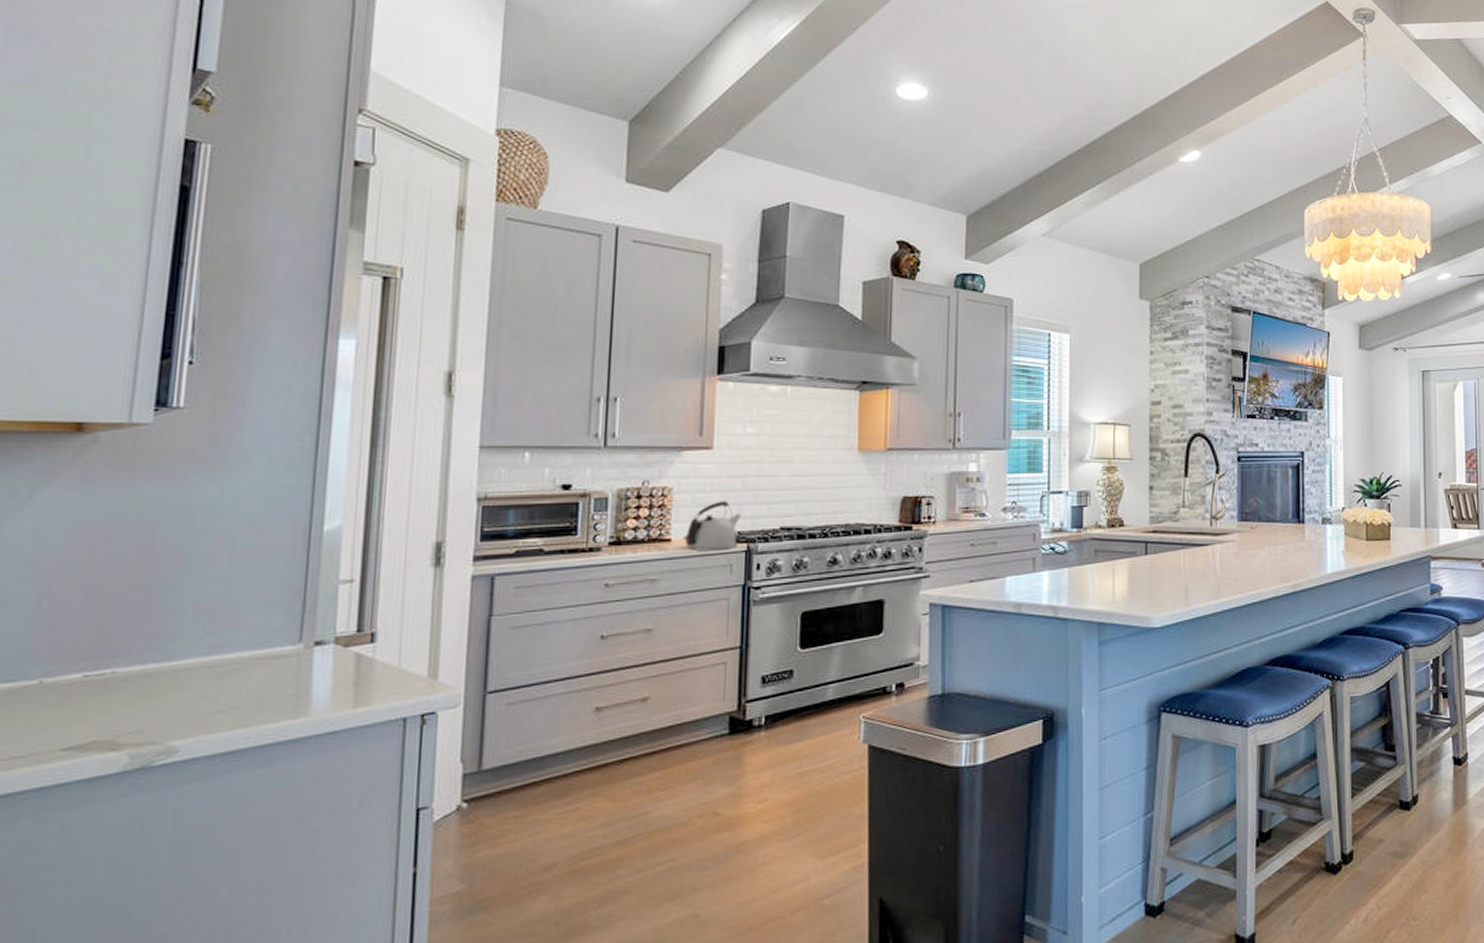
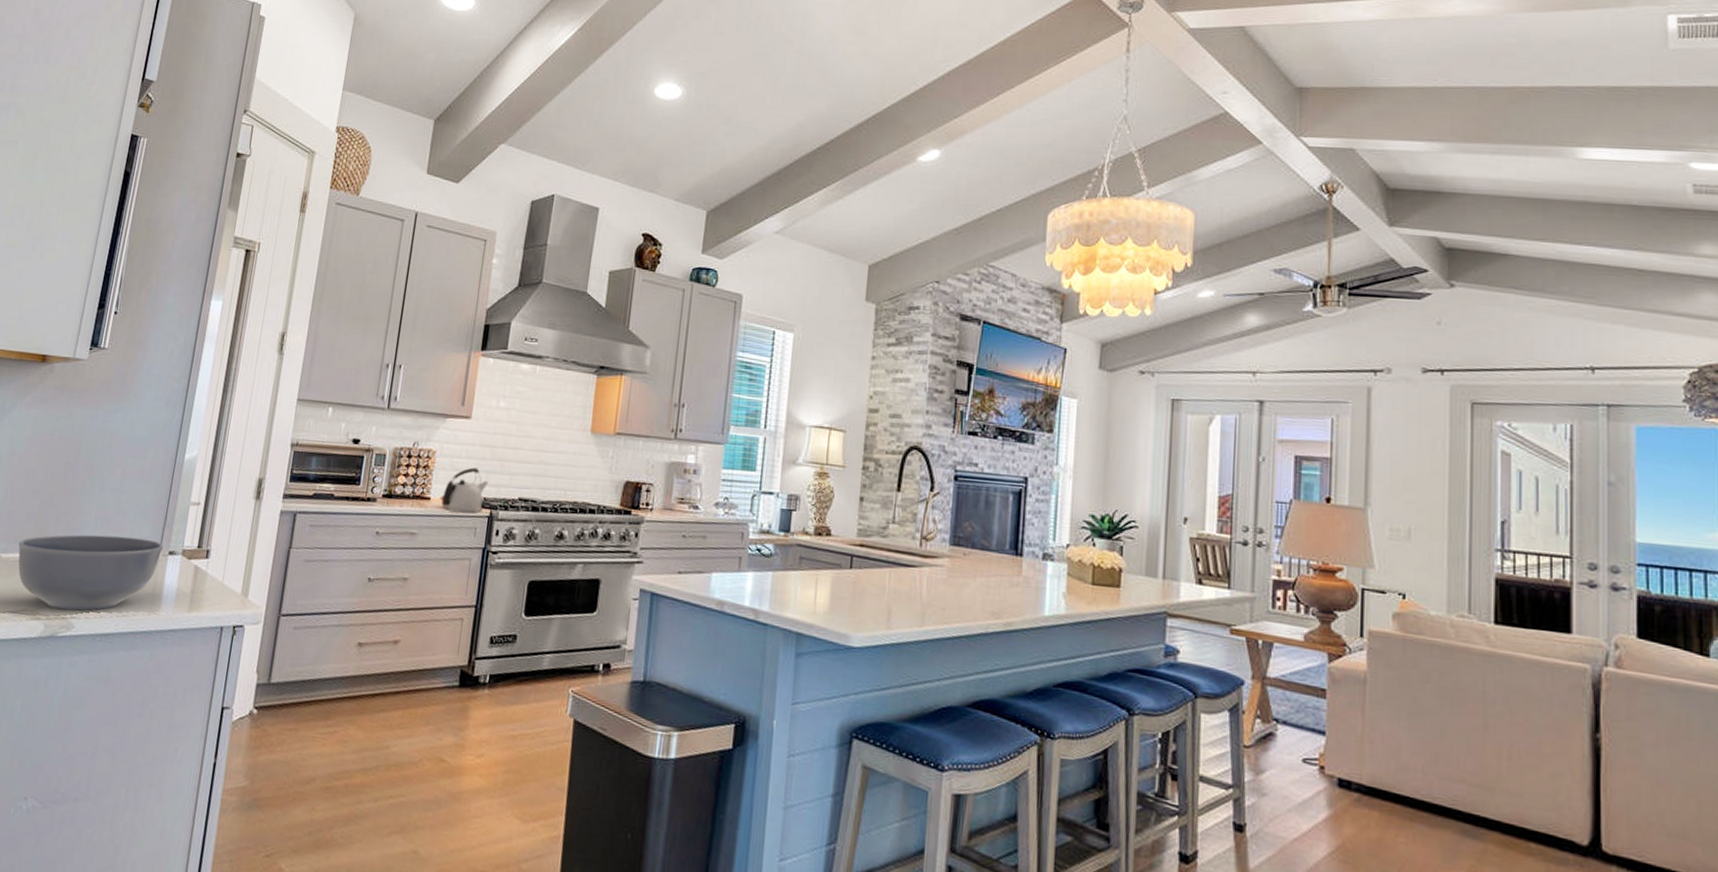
bowl: none [70,631,306,734] -> present [18,534,164,611]

